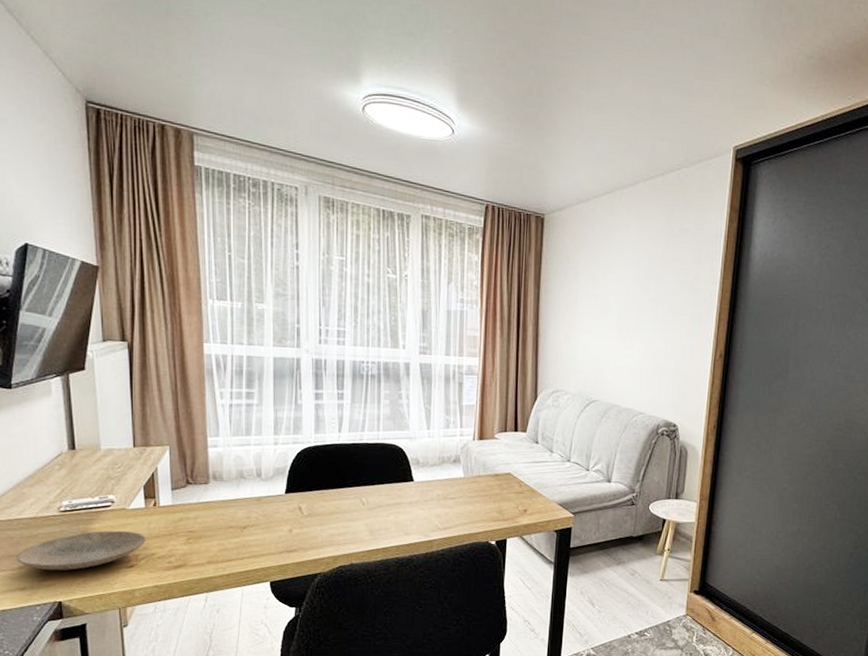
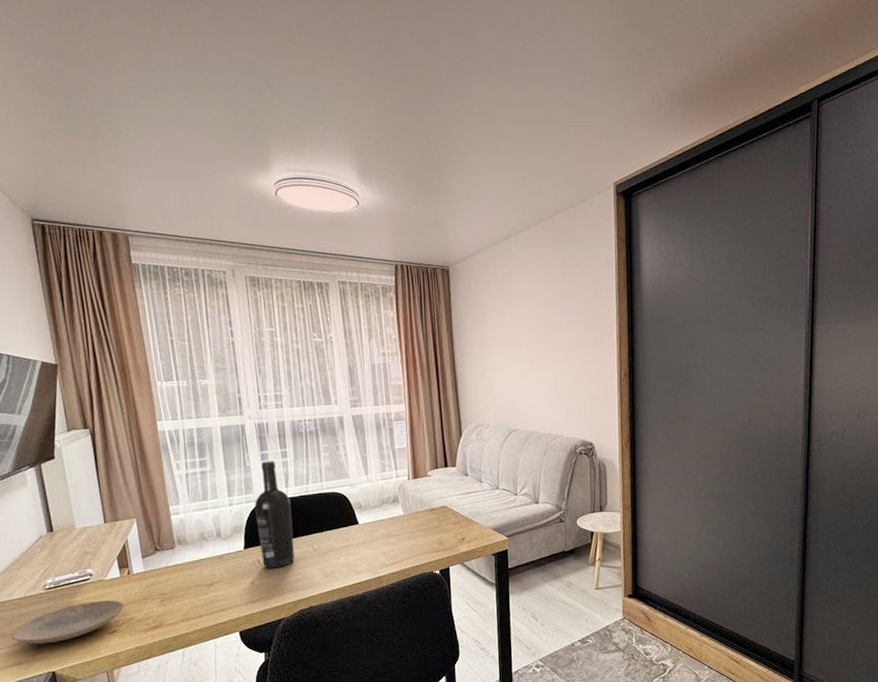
wine bottle: none [302,401,342,518] -> present [254,461,295,568]

